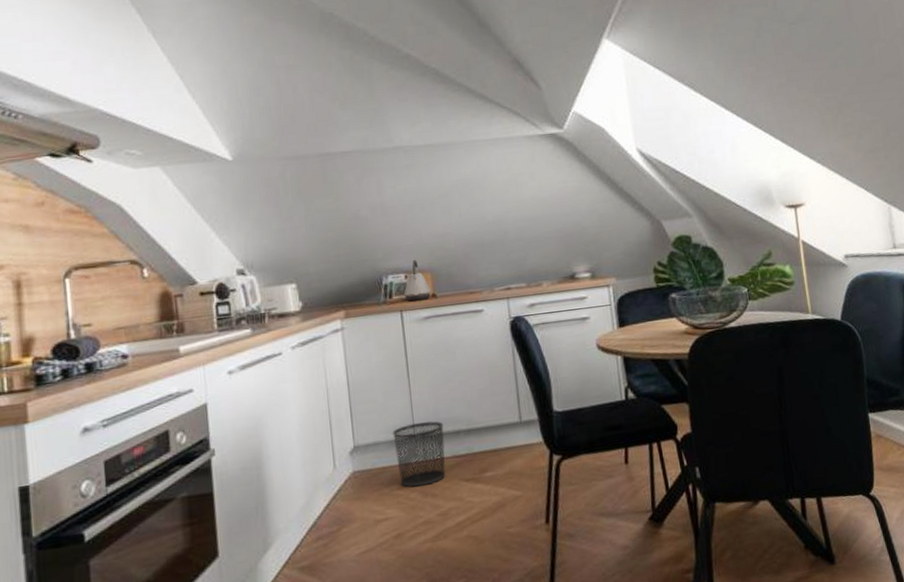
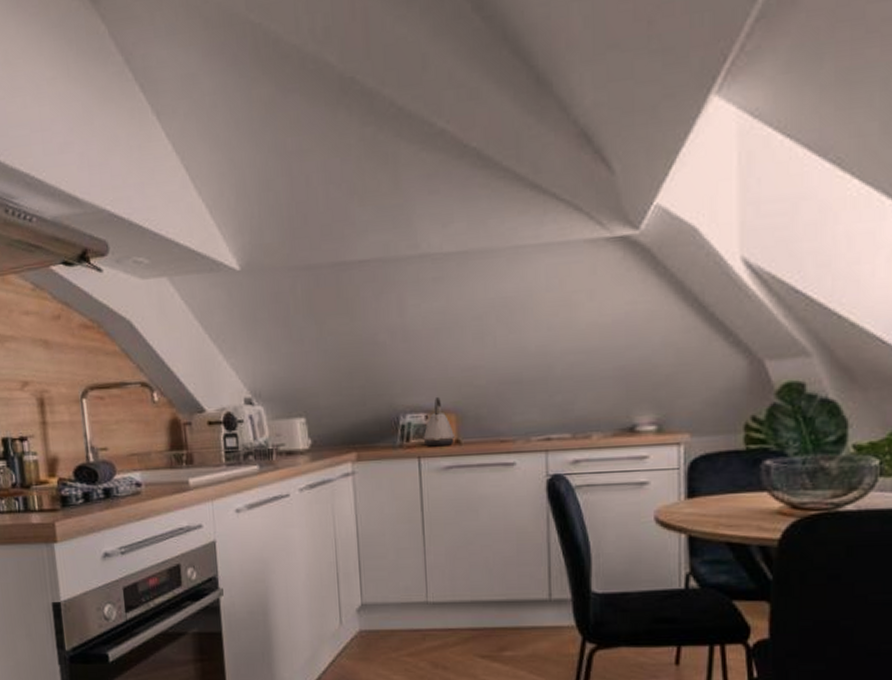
waste bin: present [392,421,446,488] -> none [403,587,460,656]

